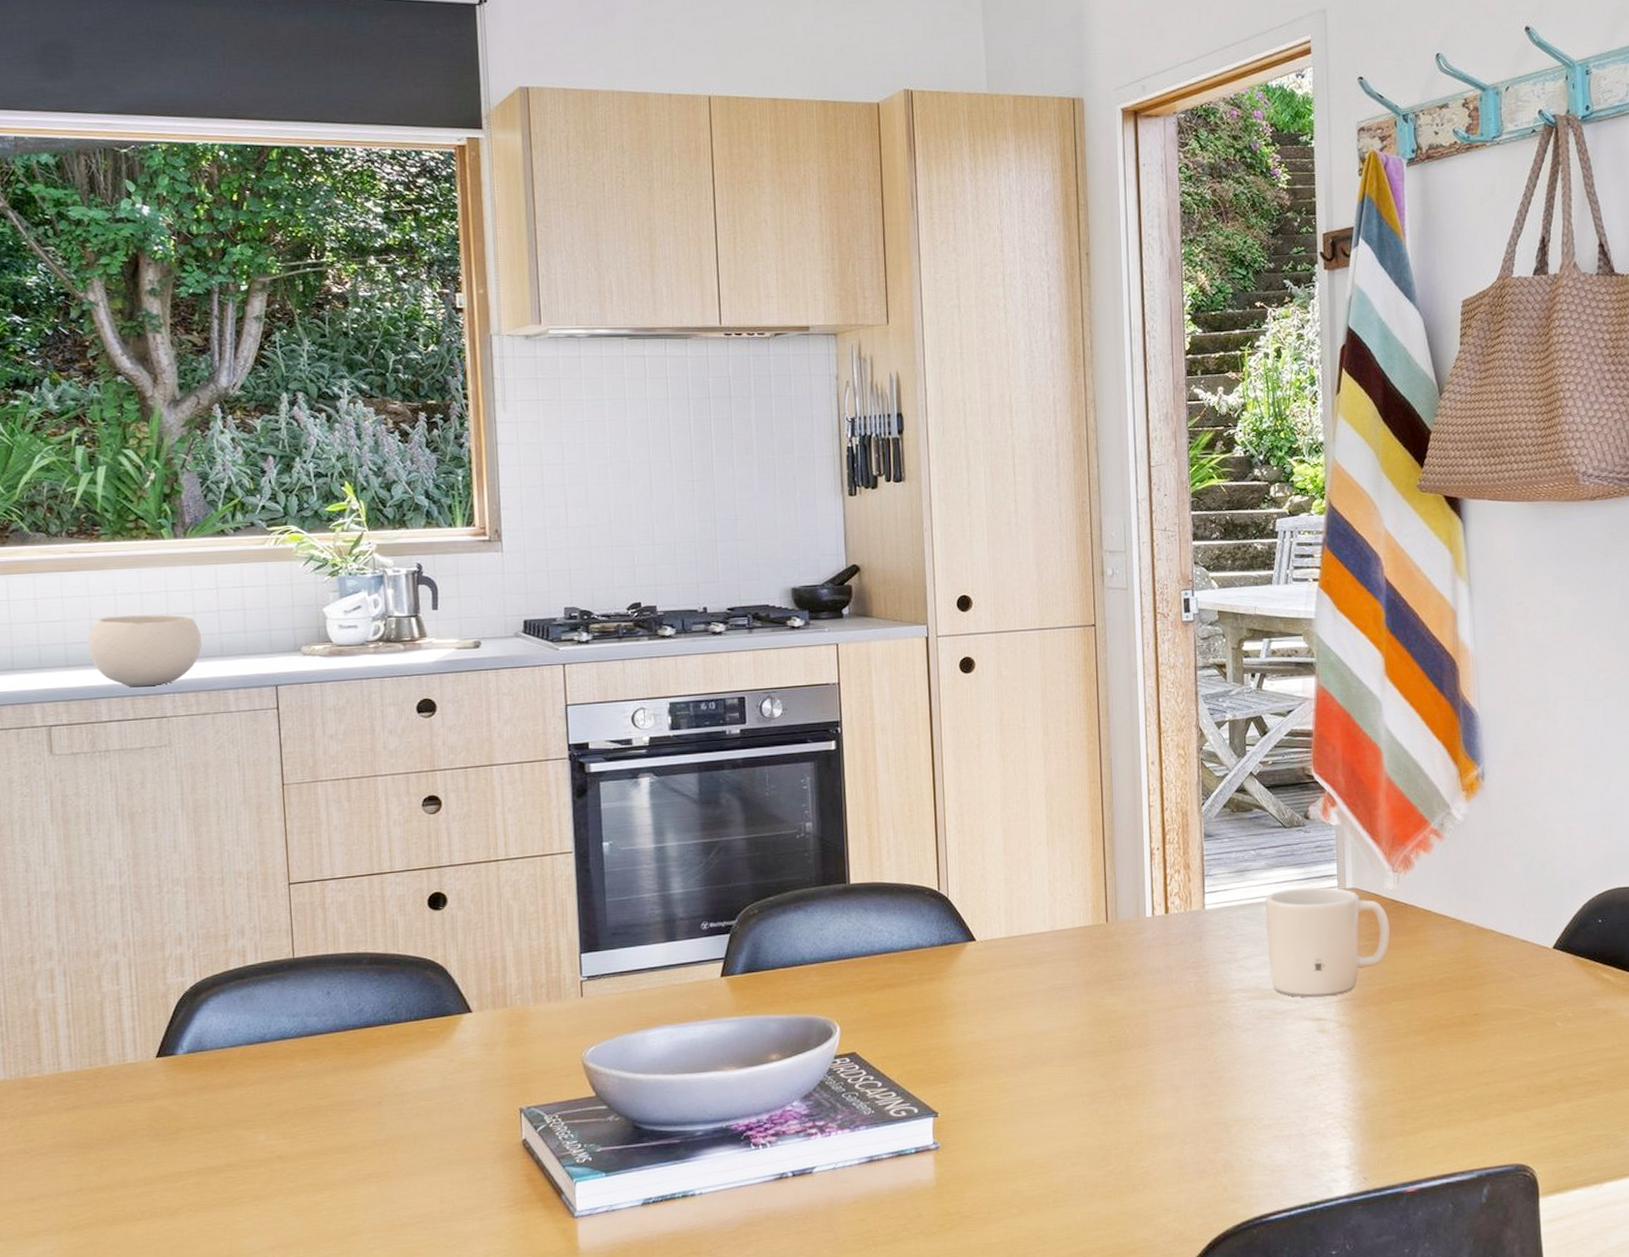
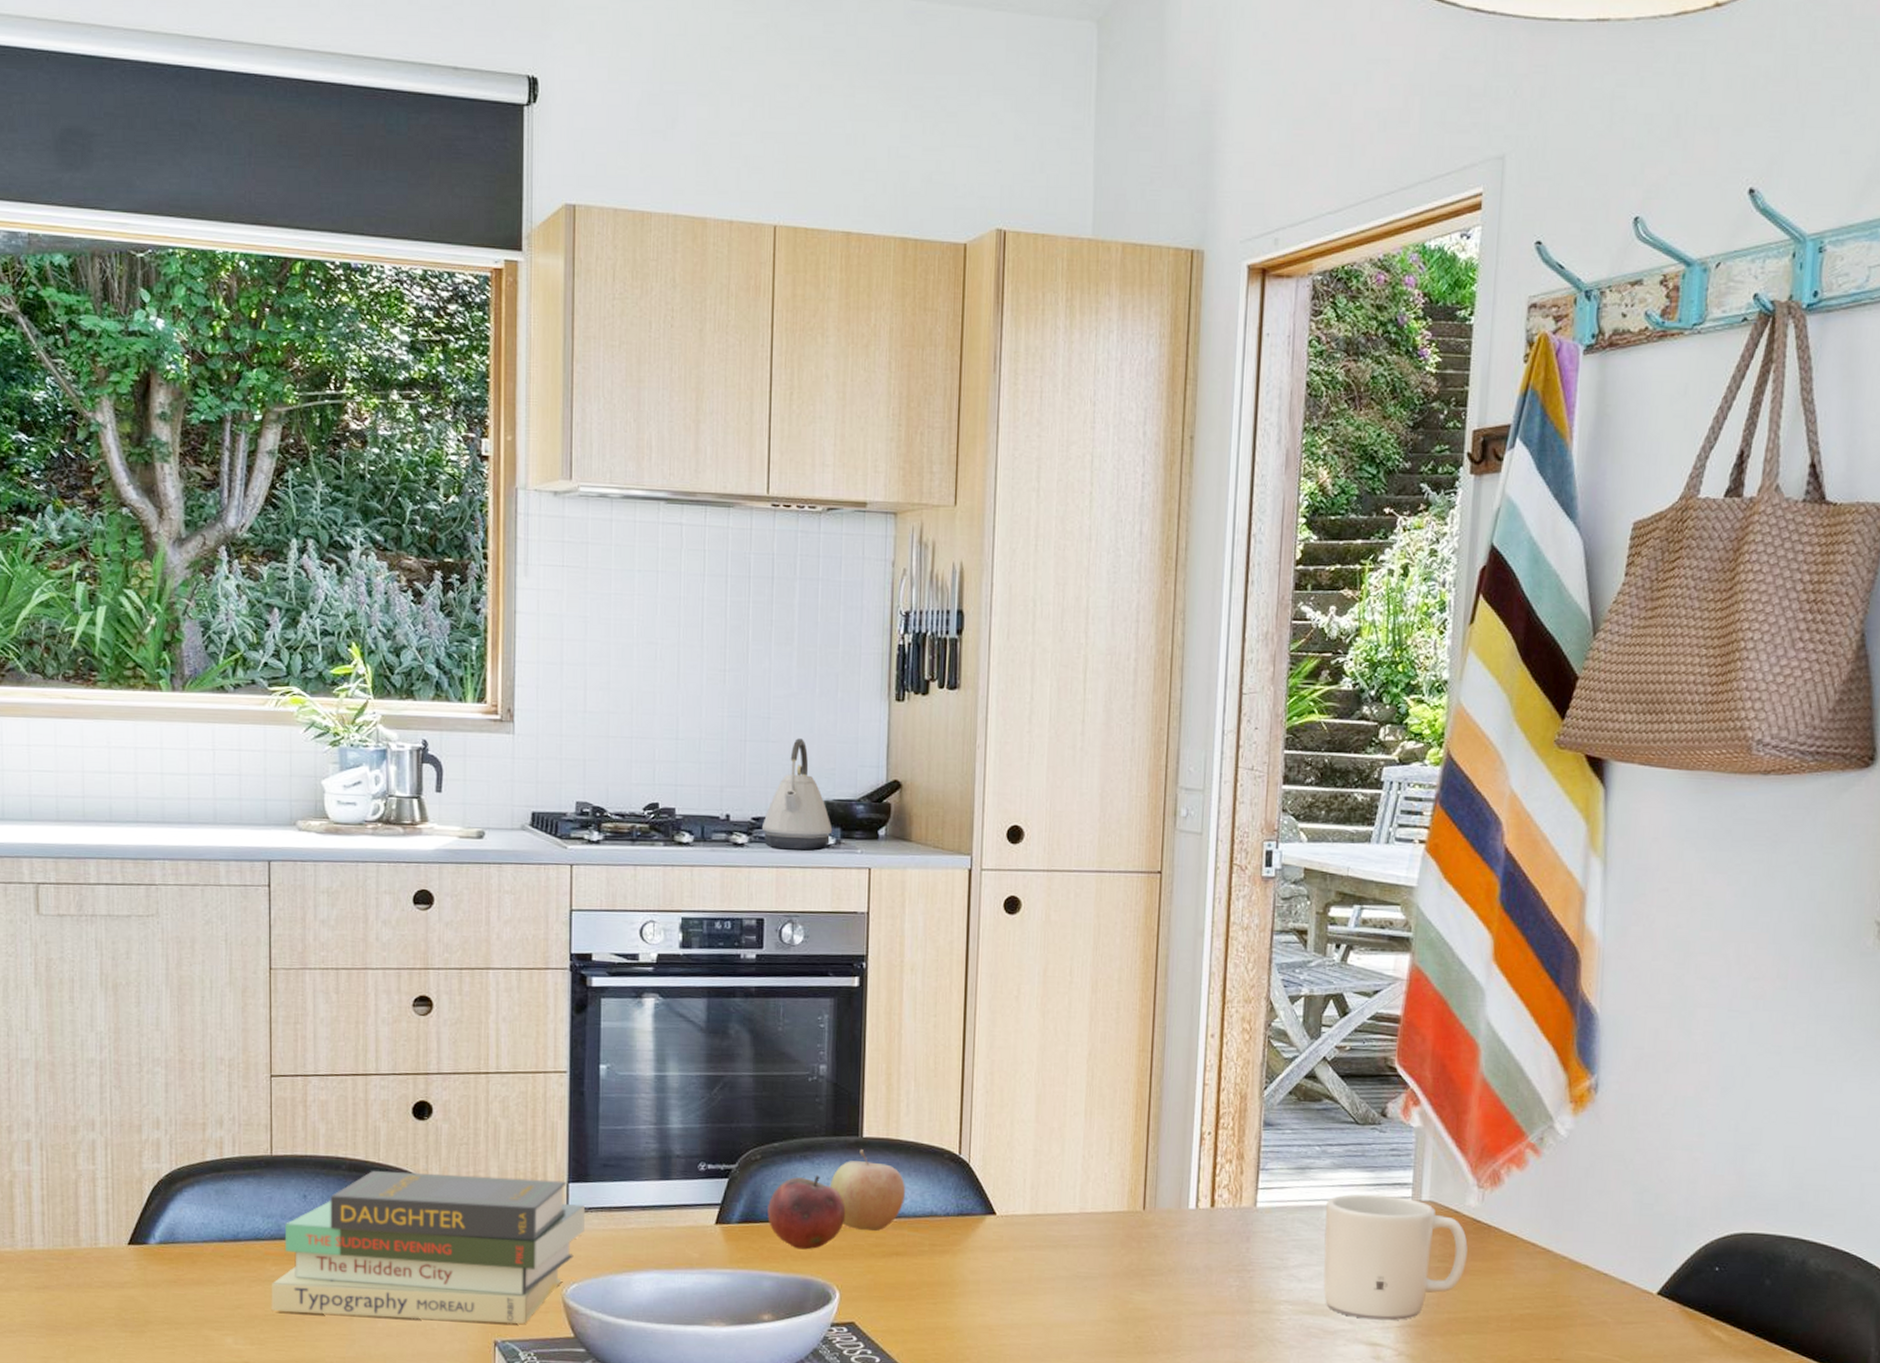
bowl: present [88,615,202,688] -> none [79,771,194,851]
books: none [300,952,599,1105] -> present [271,1170,585,1324]
kettle: none [736,535,801,635] -> present [761,738,833,852]
fruit: none [768,922,840,992] -> present [768,1175,846,1250]
fruit: none [824,895,893,968] -> present [830,1149,906,1232]

